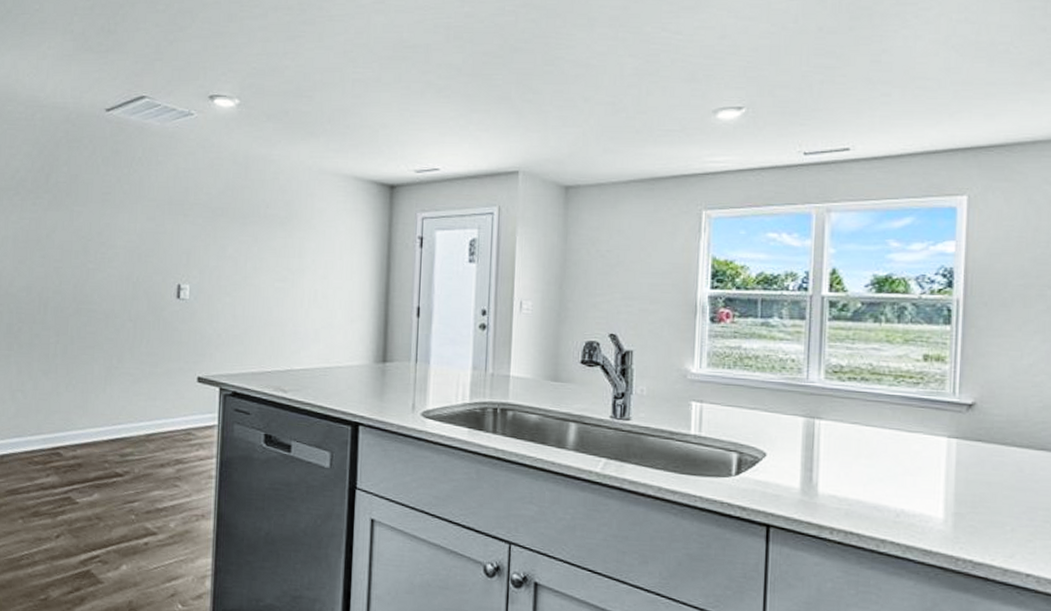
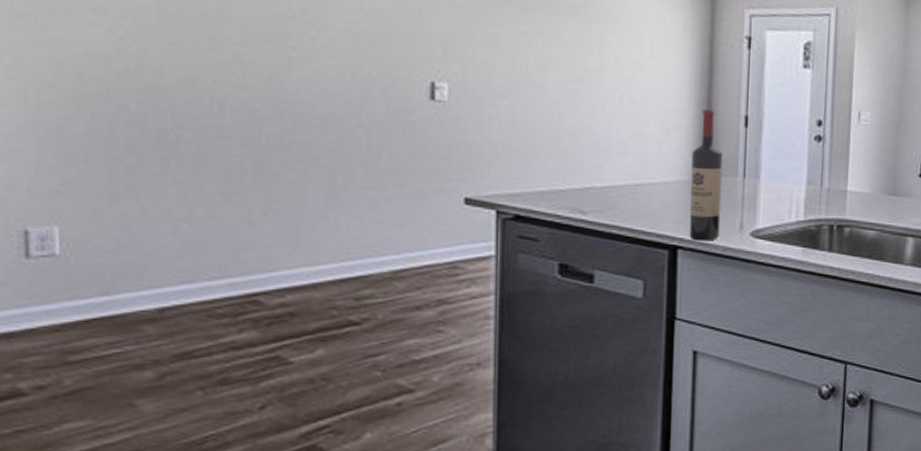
wine bottle: none [369,302,398,419] -> present [689,109,723,241]

